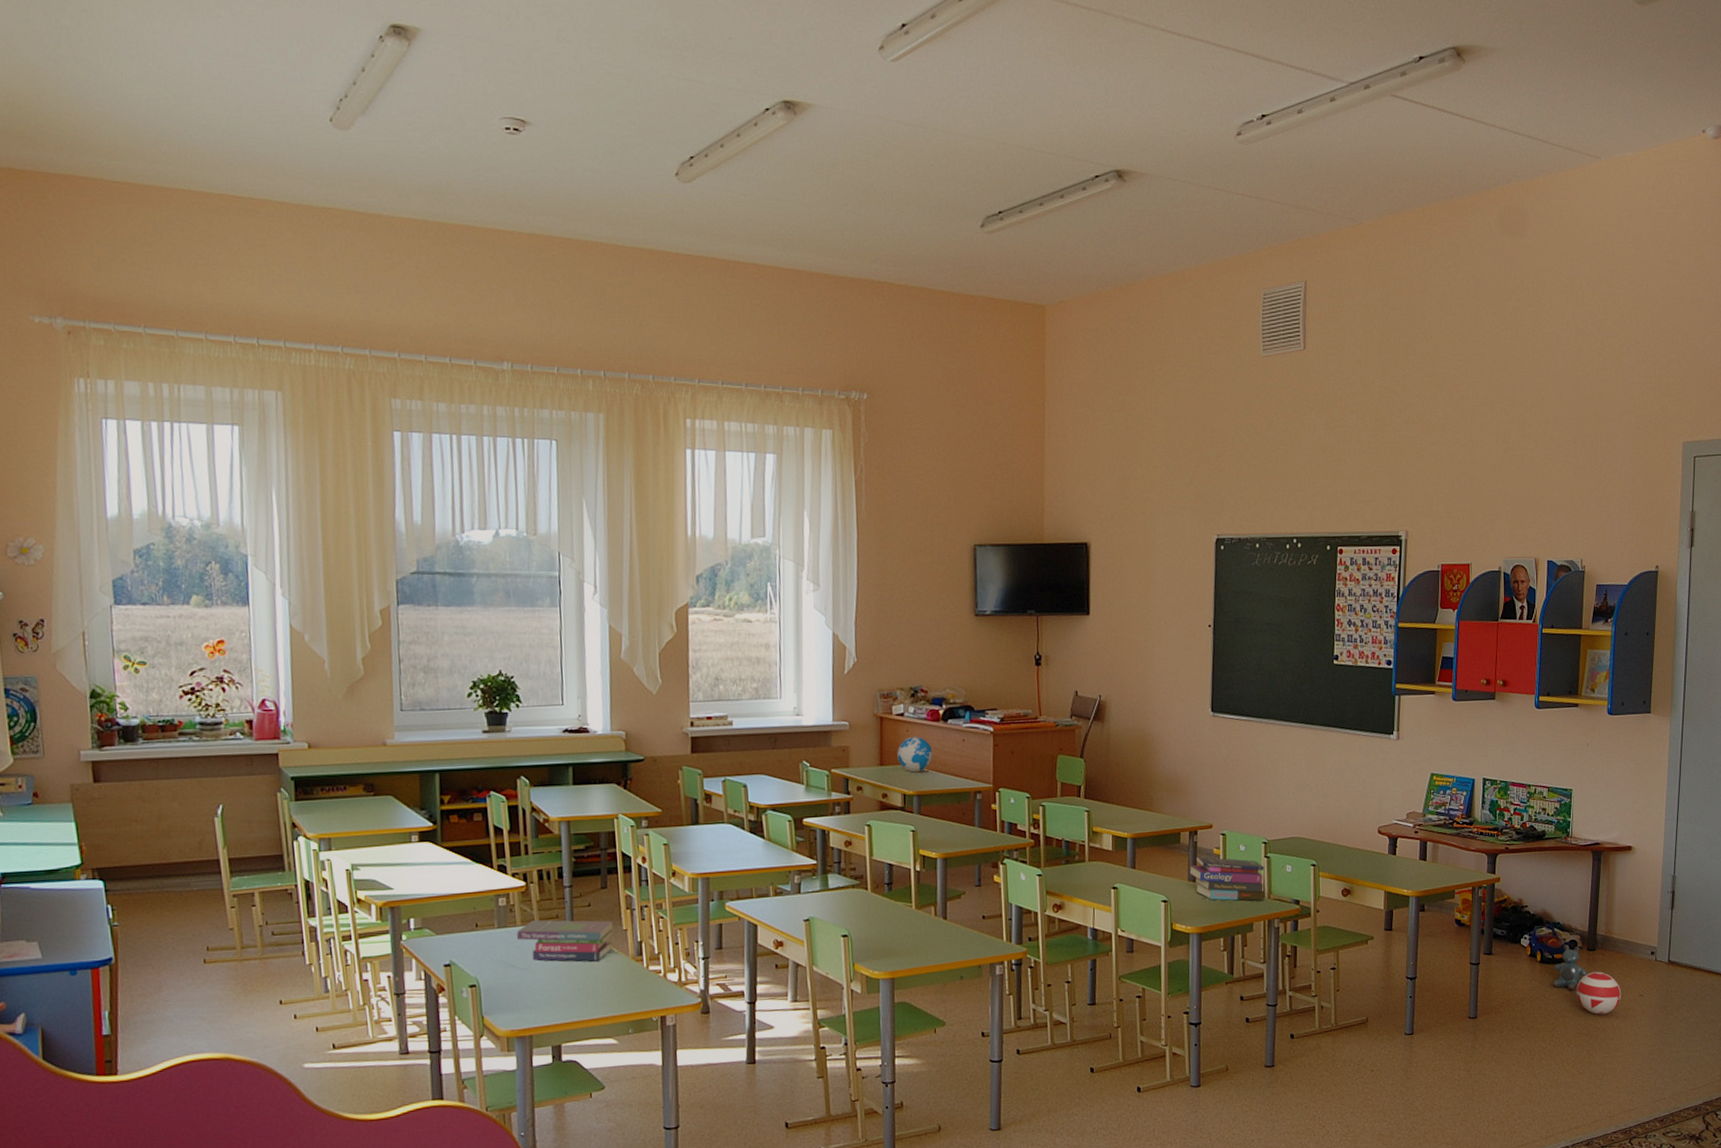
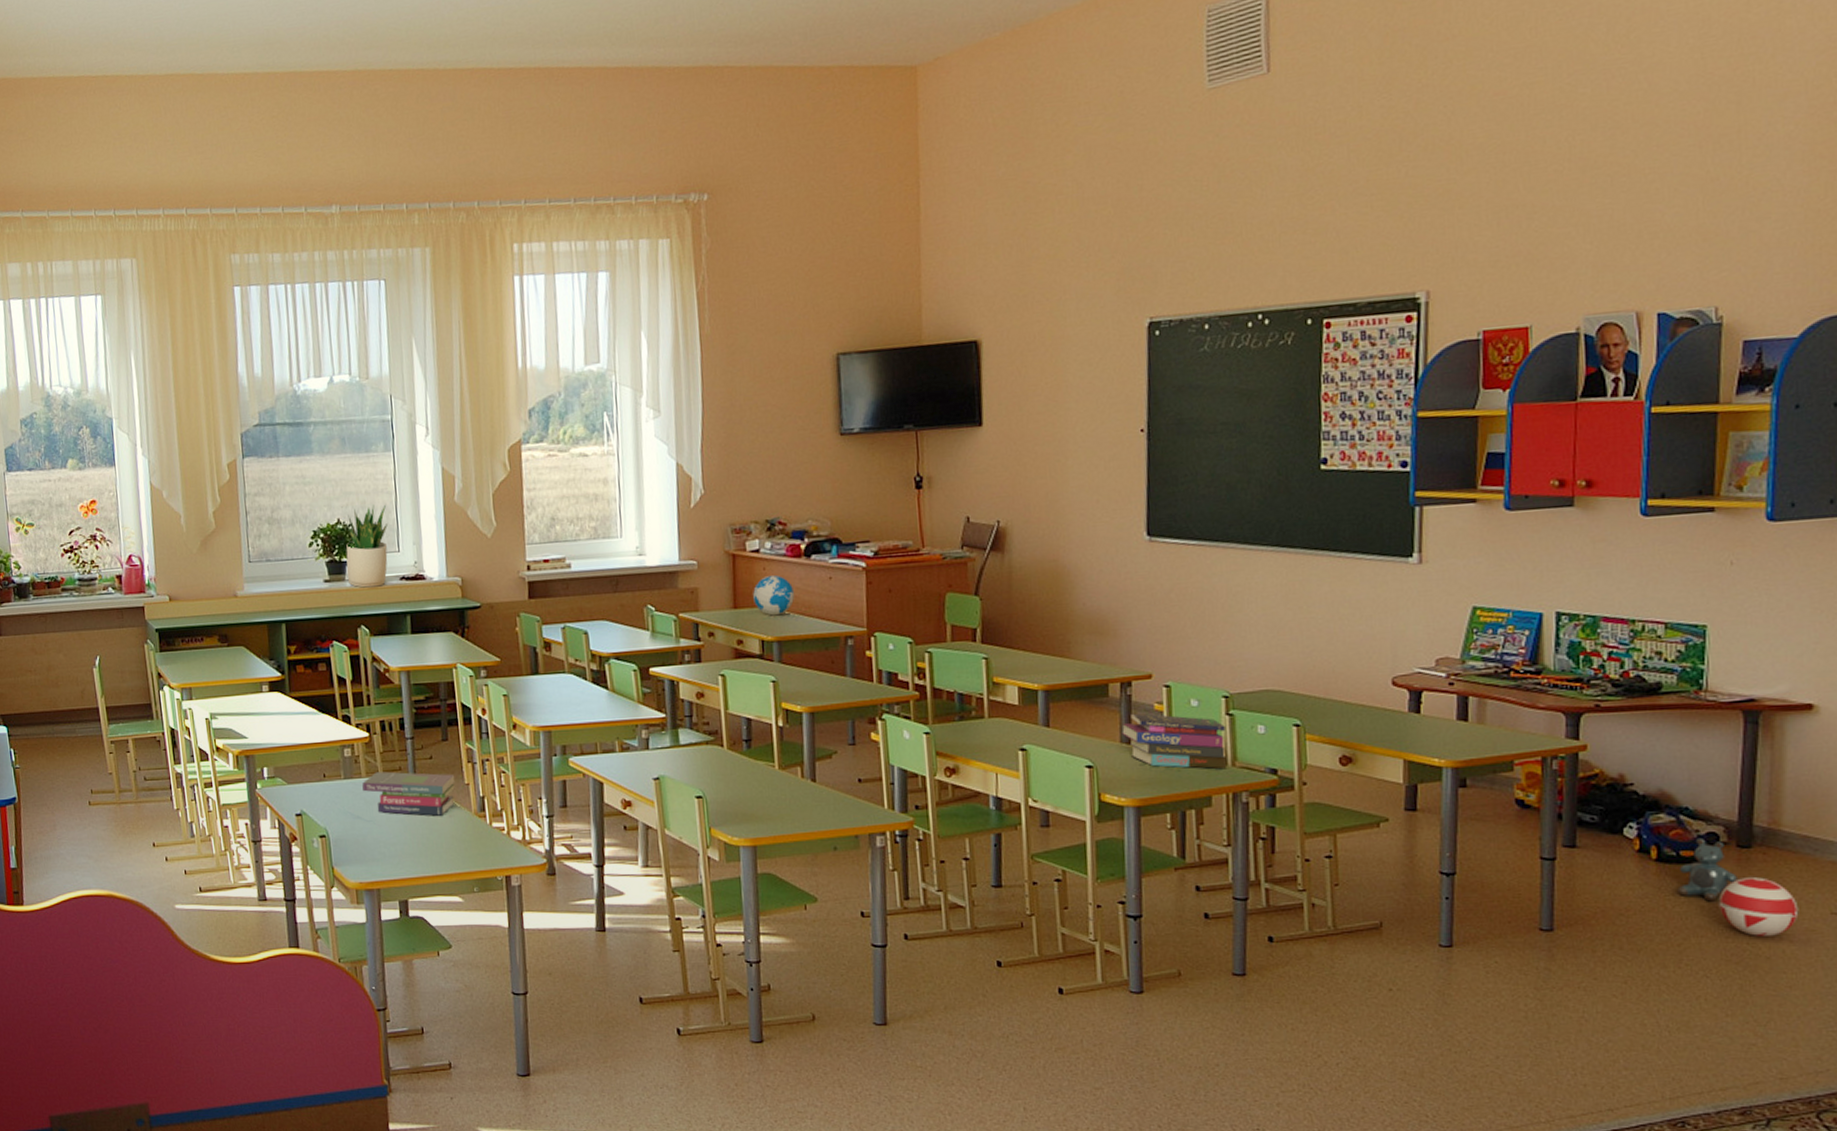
planter: none [507,658,552,739] -> present [346,505,388,588]

